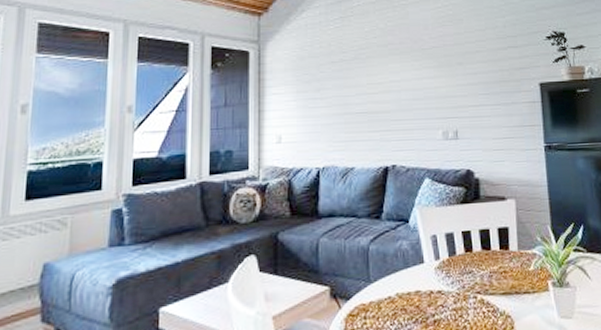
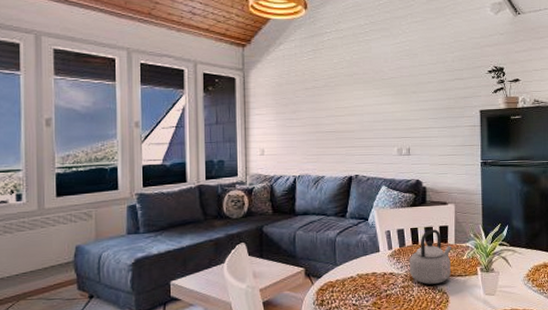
teapot: none [461,232,515,305] -> present [409,229,451,284]

